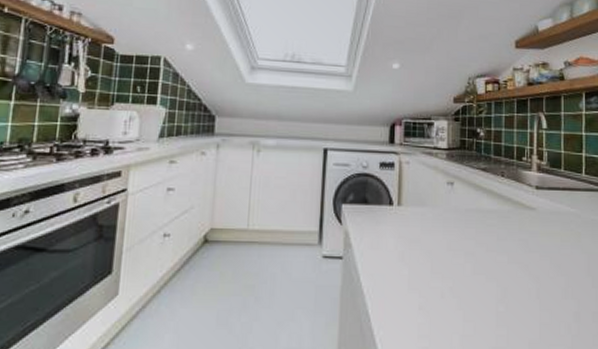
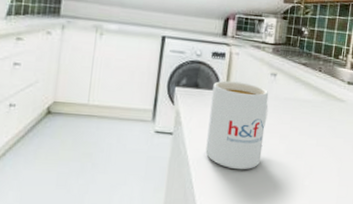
mug: none [381,193,448,297] -> present [205,80,269,170]

